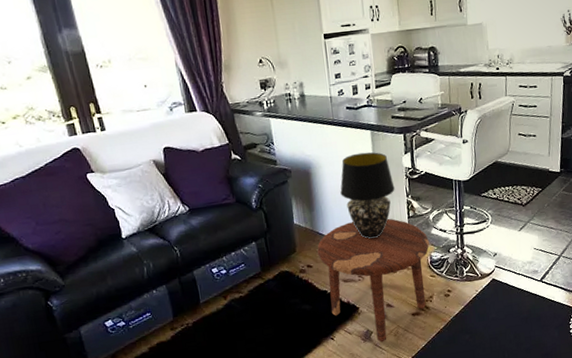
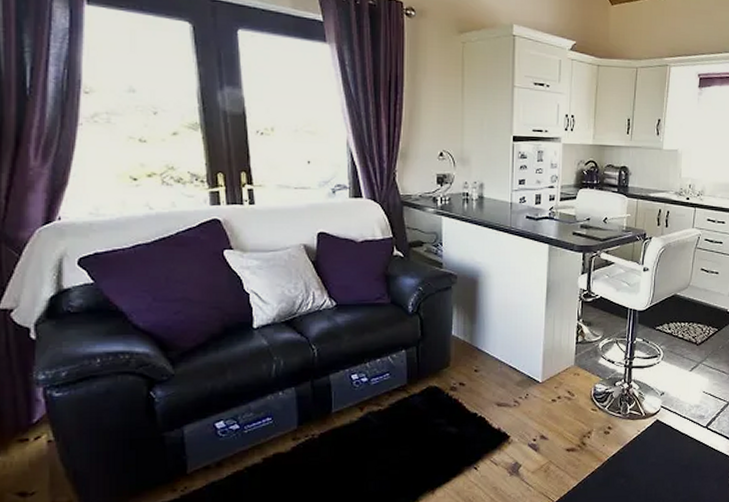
side table: present [317,218,429,343] -> none [473,341,595,478]
table lamp: present [340,152,395,239] -> none [507,267,566,361]

